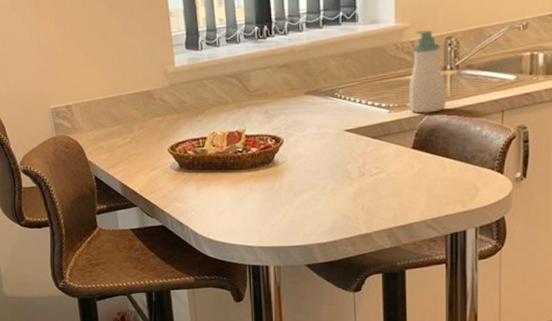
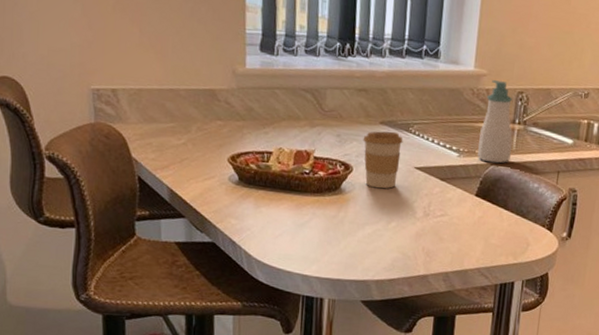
coffee cup: none [290,99,330,156] -> present [363,131,403,189]

